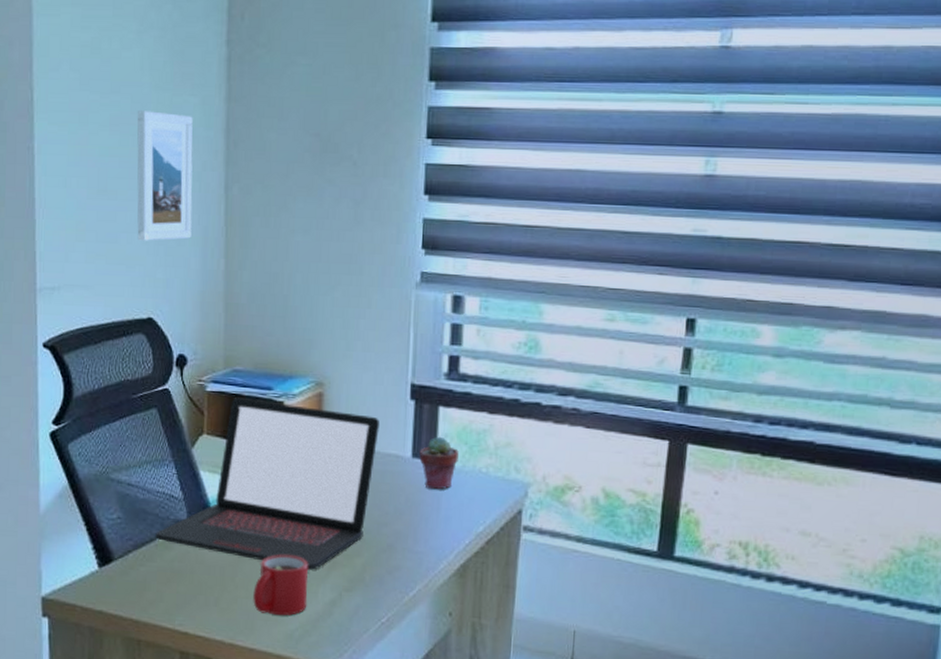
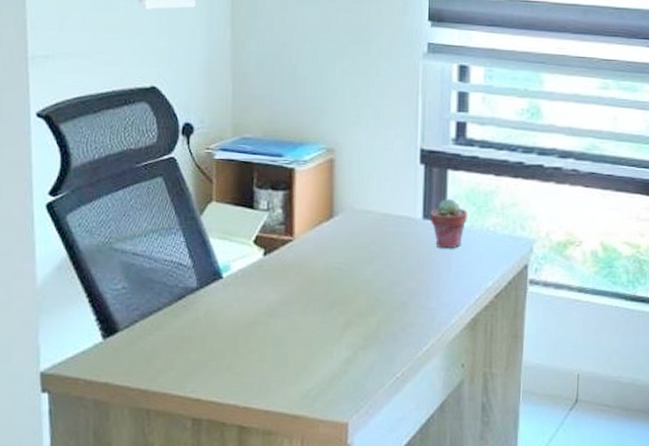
laptop: present [155,398,379,570] -> none [164,165,390,331]
mug: present [253,554,308,616] -> none [267,317,323,377]

